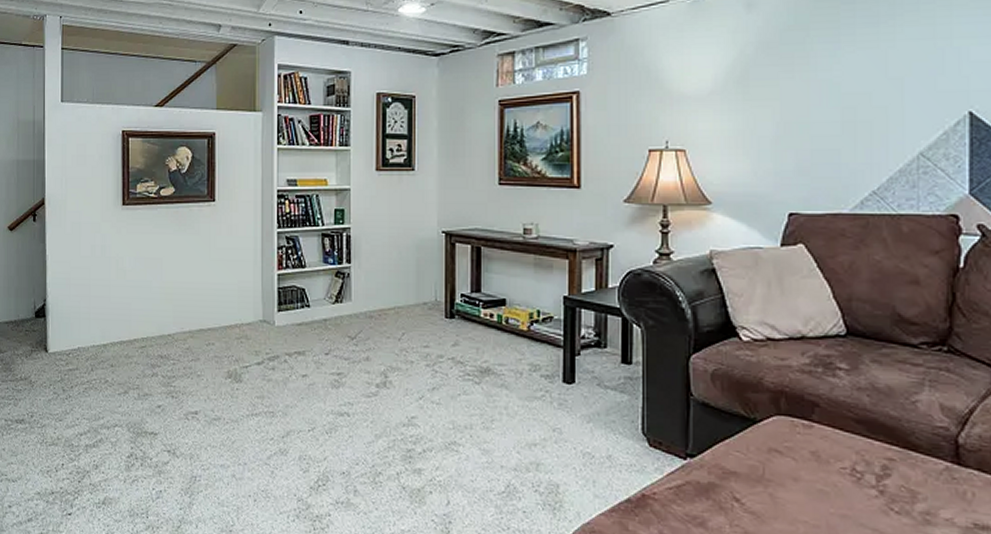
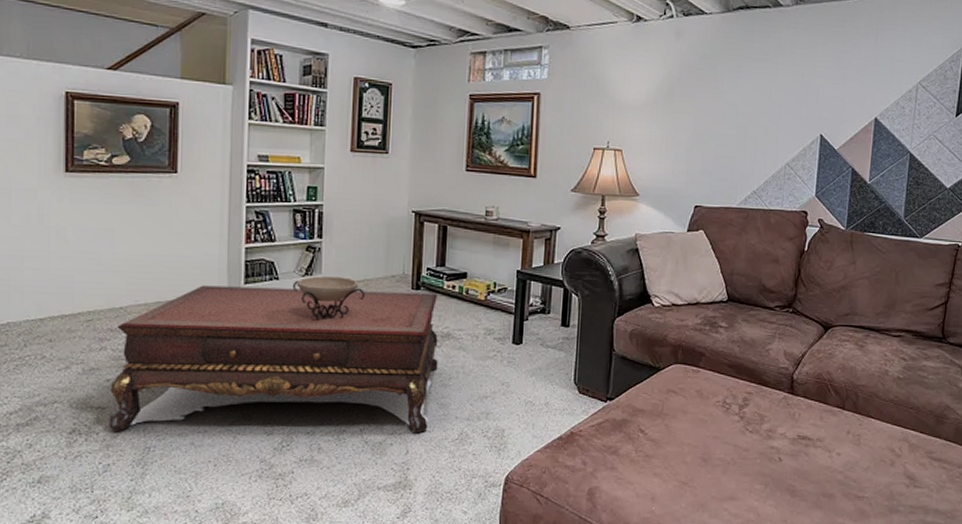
coffee table: none [160,313,478,483] -> present [109,285,439,434]
decorative bowl: none [323,303,397,351] -> present [292,276,366,321]

